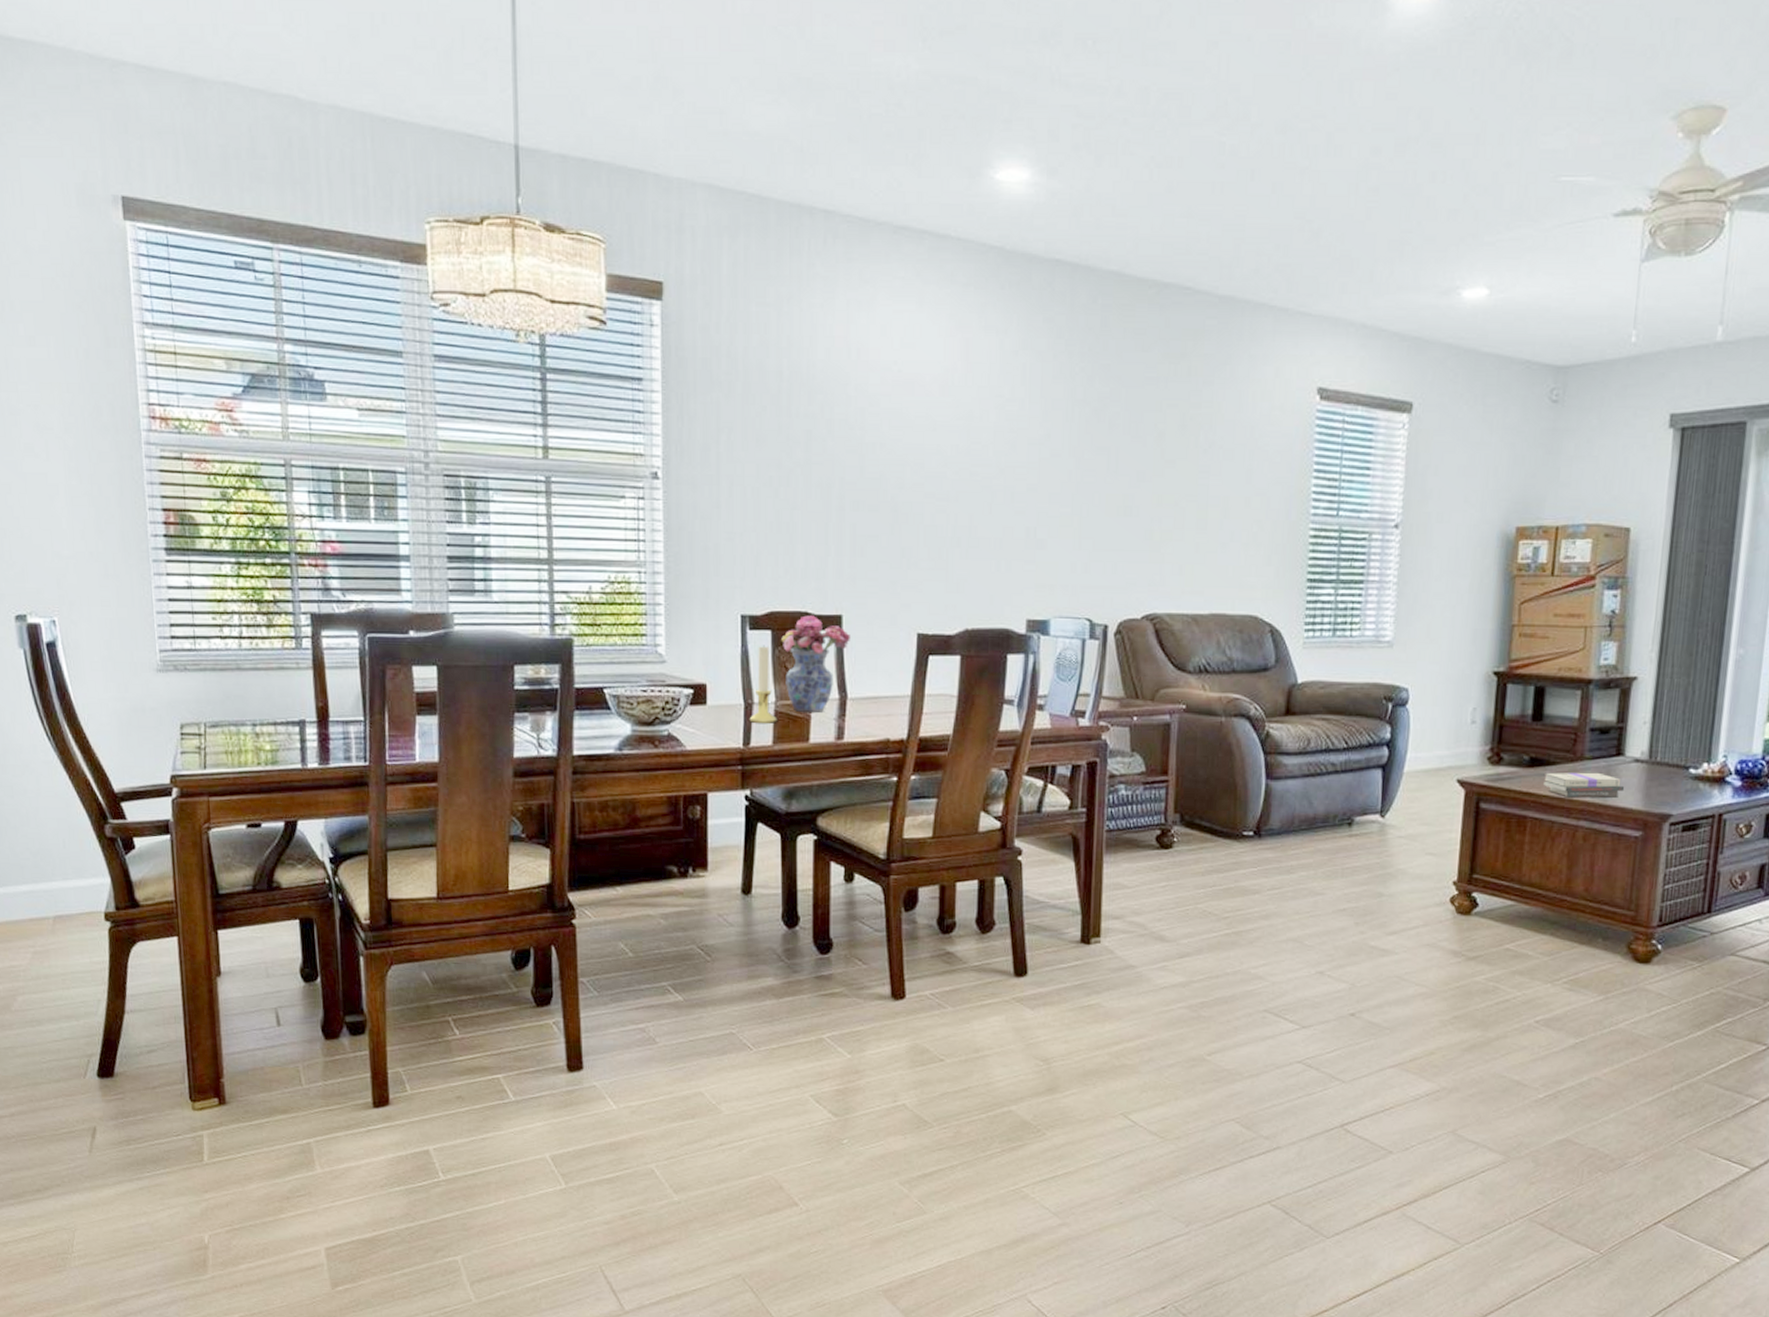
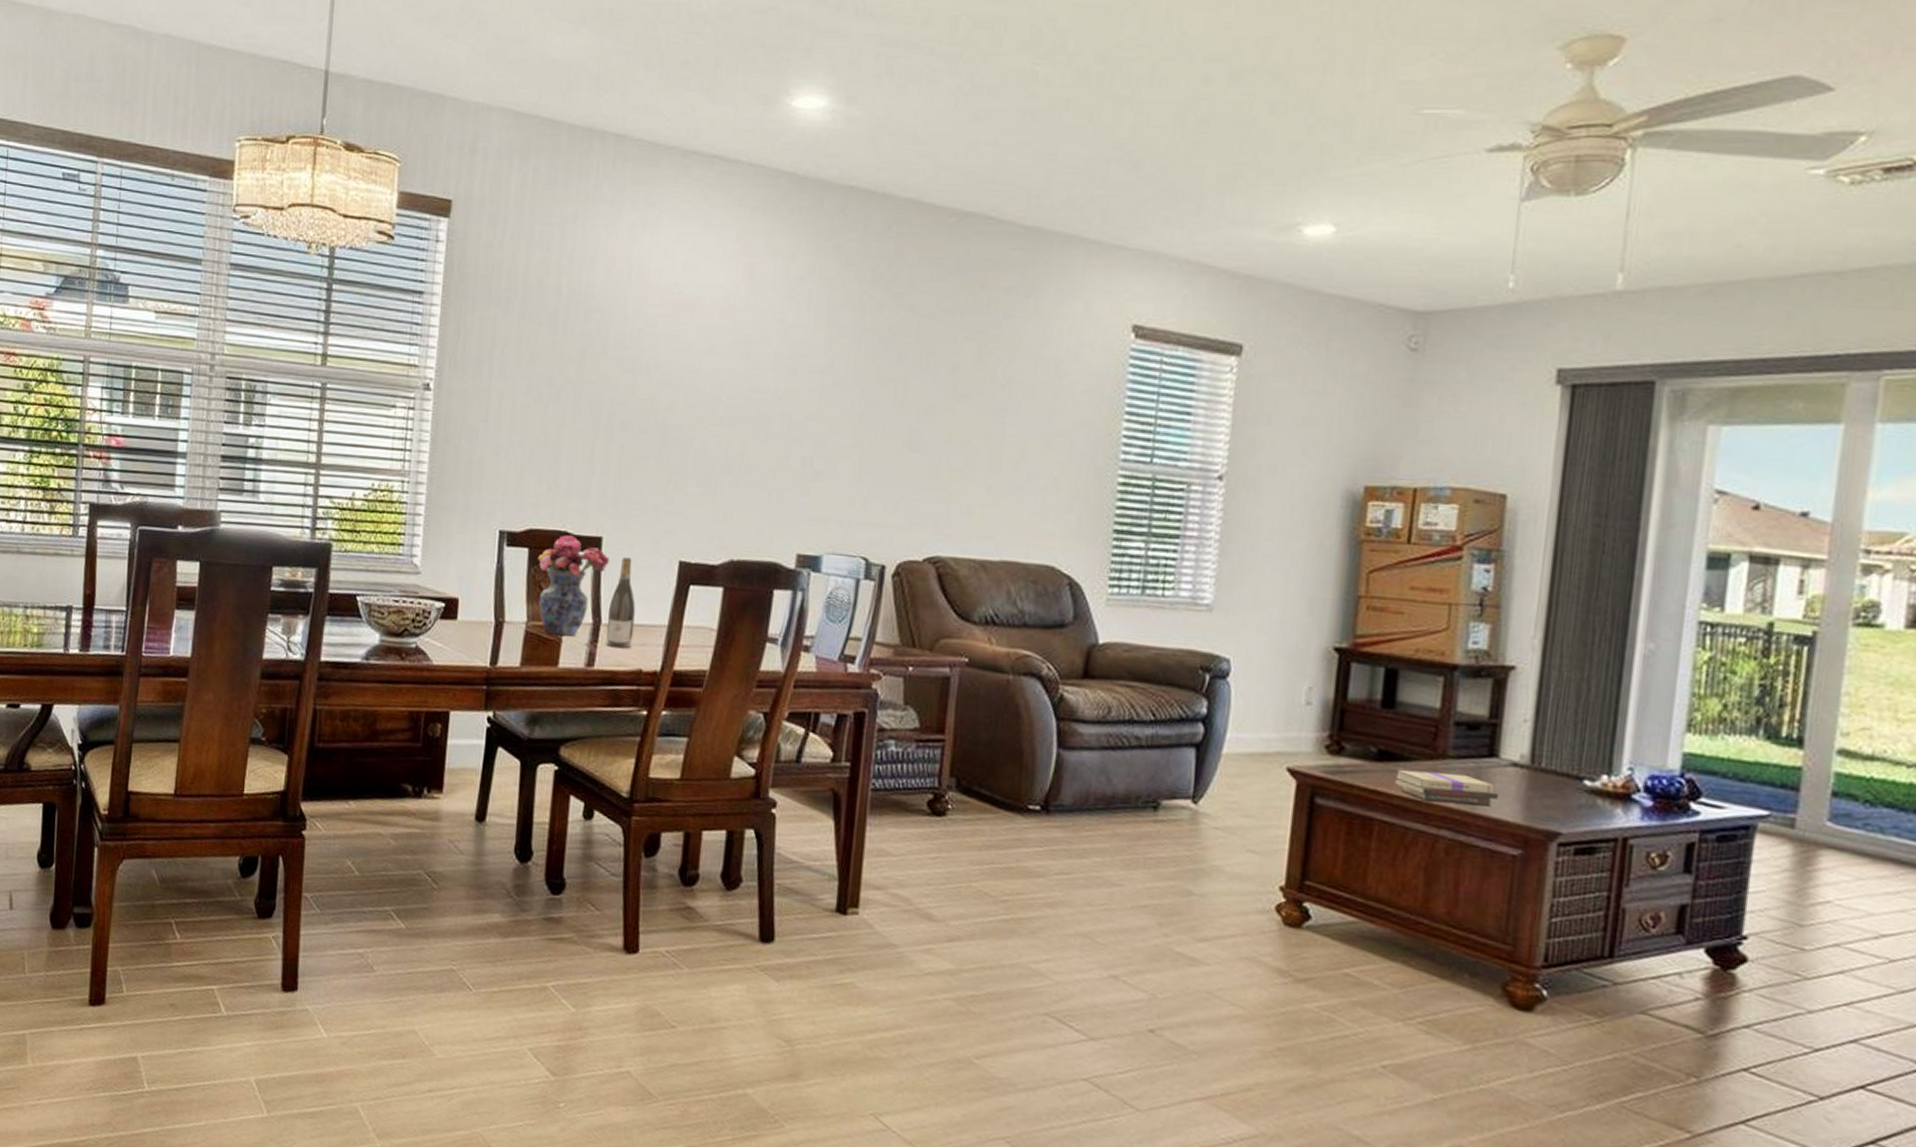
candle holder: present [749,645,777,725] -> none [498,562,527,645]
wine bottle: none [854,632,879,721] -> present [606,556,636,649]

